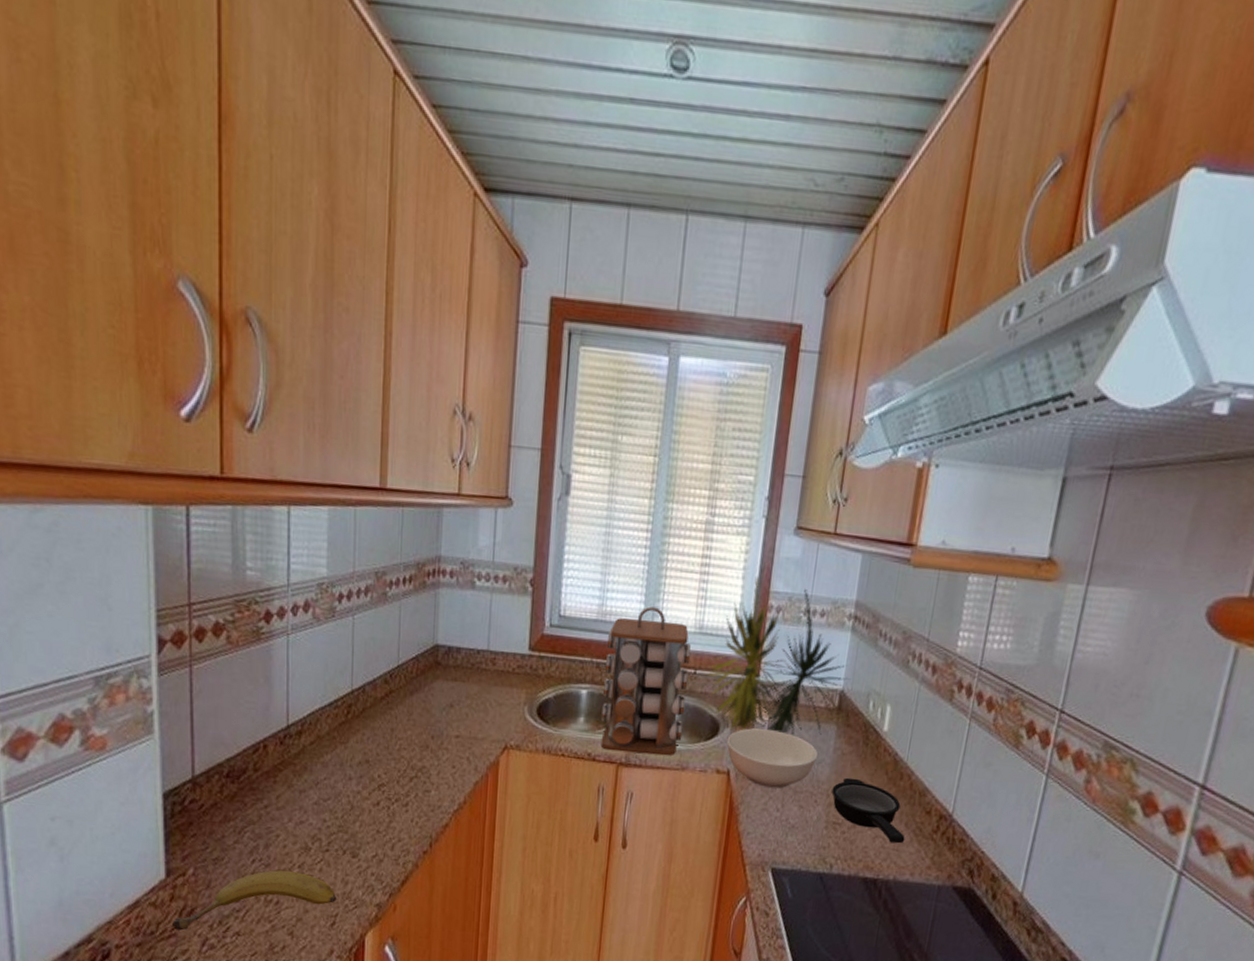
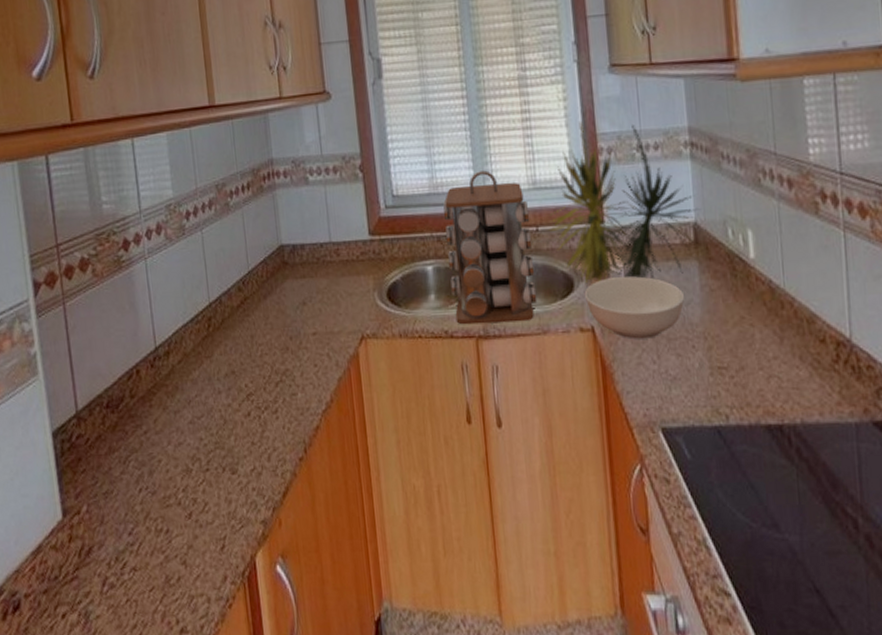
fruit: present [173,870,337,931] -> none [73,495,224,572]
frying pan: present [831,777,905,844] -> none [708,314,804,382]

